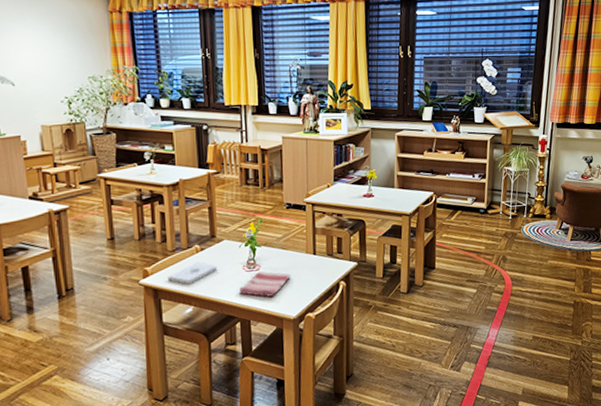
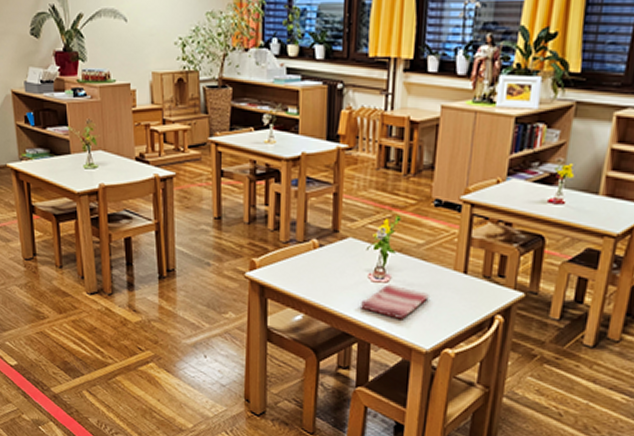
notepad: present [167,262,217,284] -> none [277,260,337,286]

